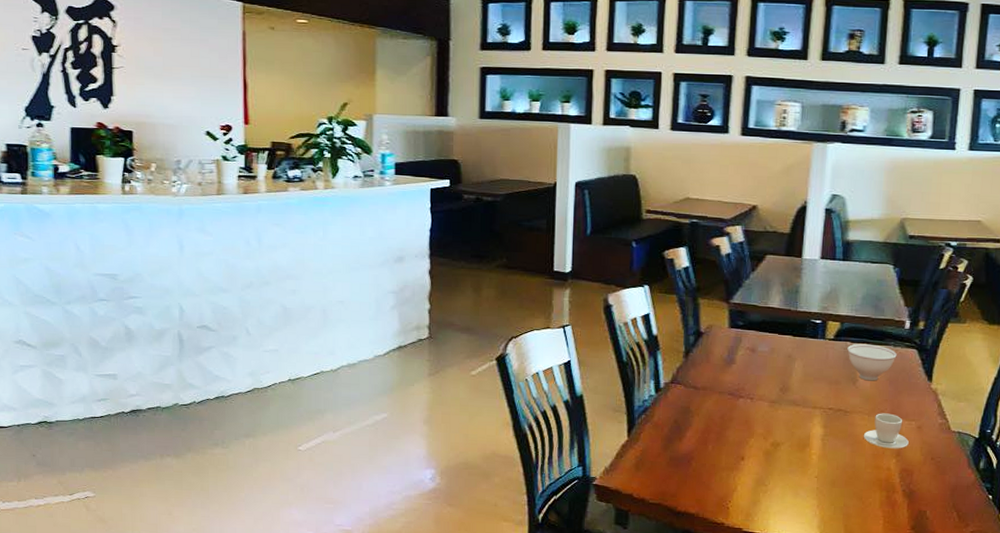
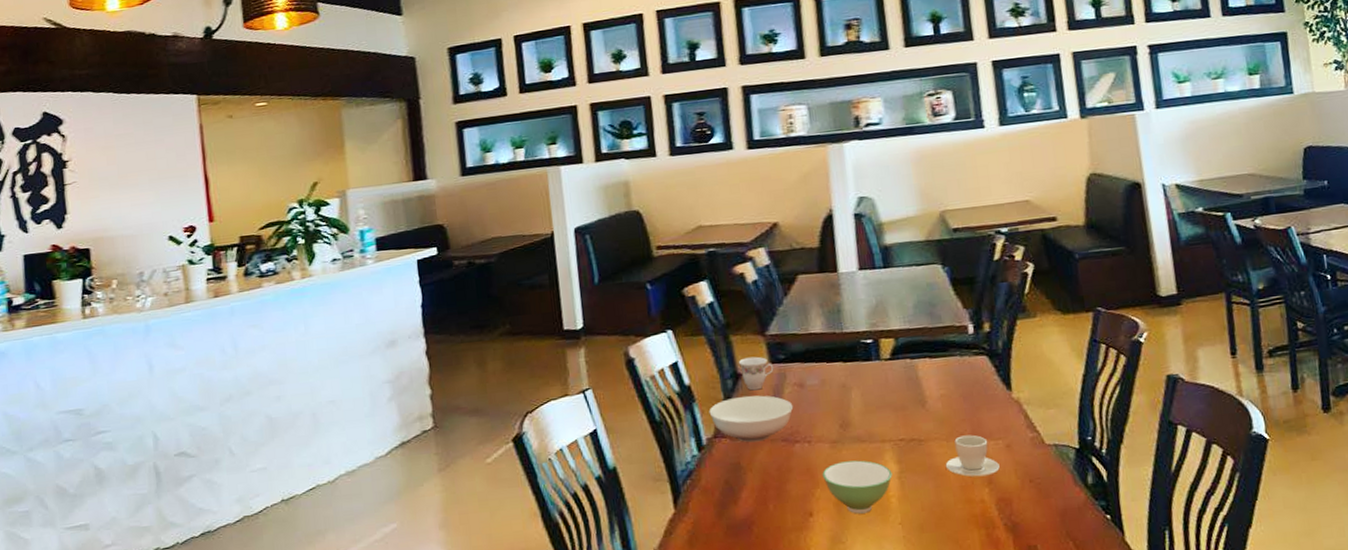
bowl: none [670,352,743,392] -> present [709,395,794,443]
teacup: none [702,319,732,349] -> present [738,356,774,391]
bowl: none [758,419,817,464] -> present [822,460,893,514]
bowl: present [847,343,897,381] -> none [907,357,966,401]

